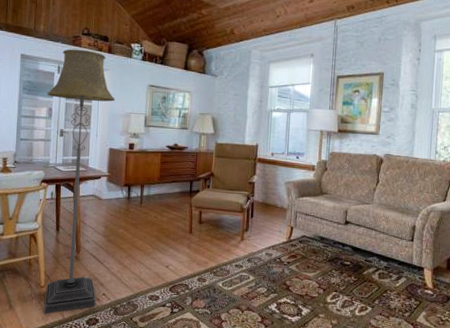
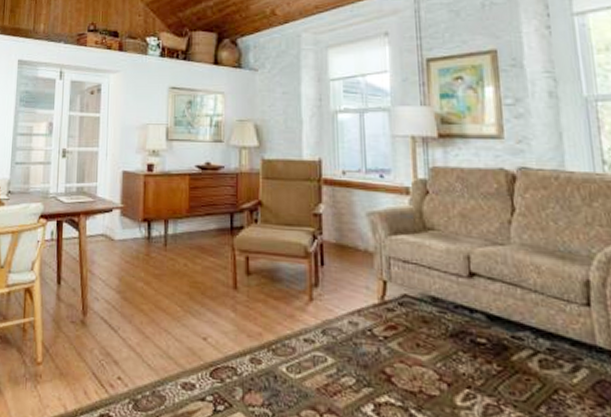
floor lamp: present [44,49,115,314] -> none [40,49,128,405]

